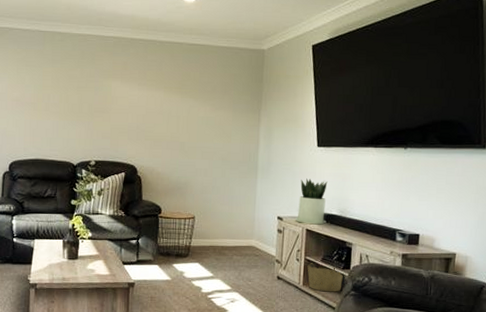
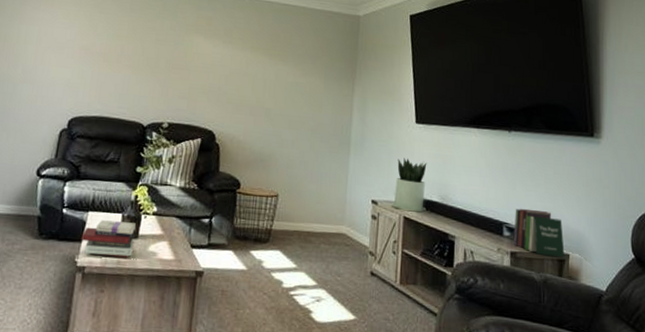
books: none [31,246,75,275] -> present [81,220,136,258]
basket: present [307,263,344,292] -> none [405,257,447,295]
books: none [405,216,452,257] -> present [513,208,565,258]

